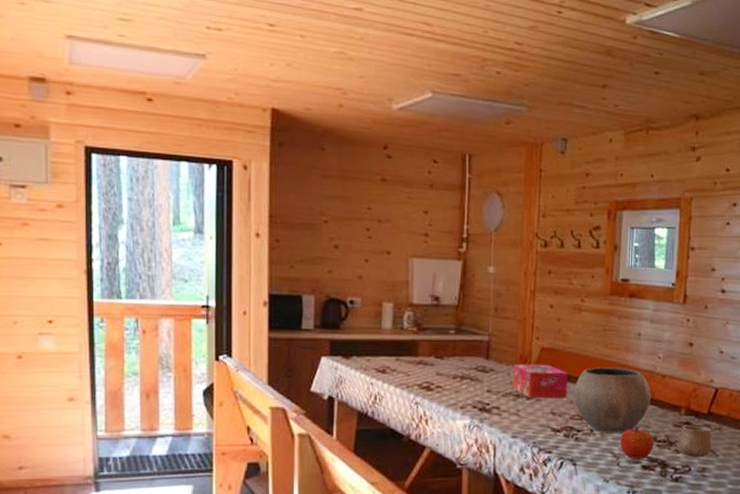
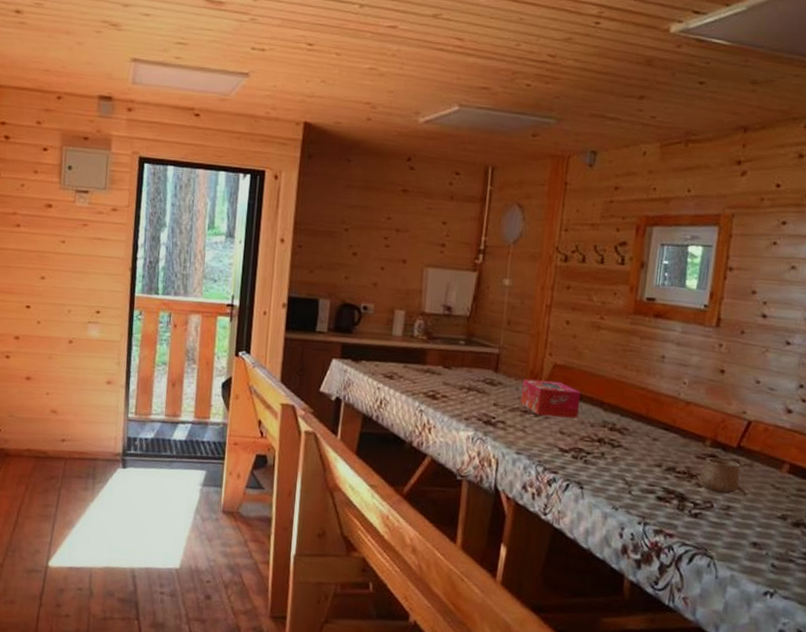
bowl: present [574,366,652,433] -> none [586,388,673,460]
fruit: present [620,425,654,459] -> none [633,453,673,490]

